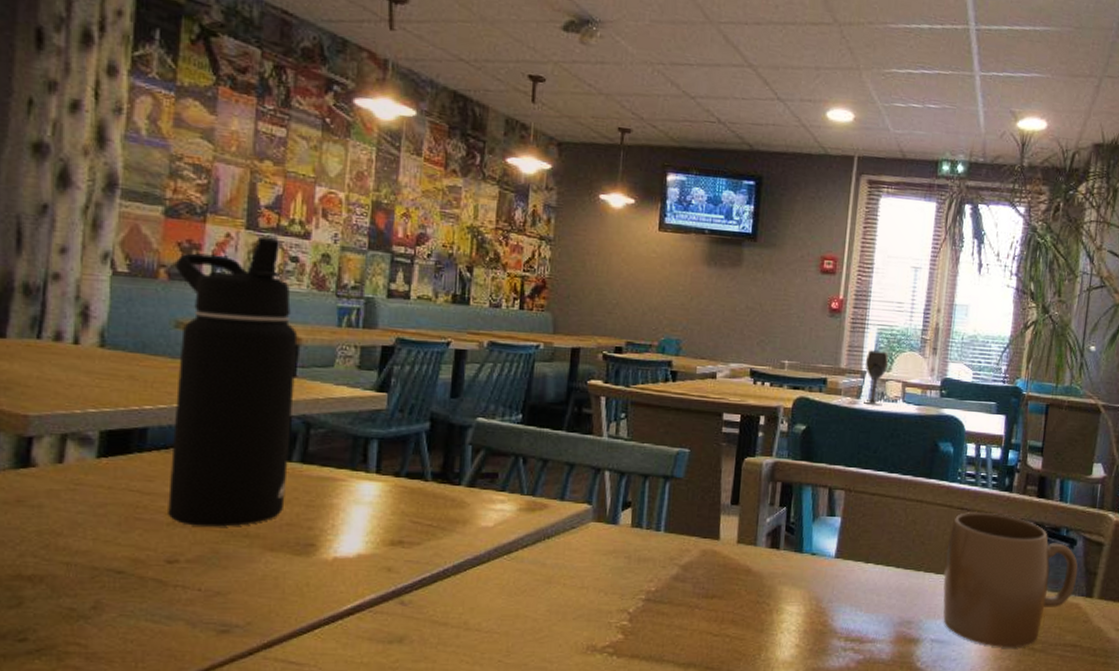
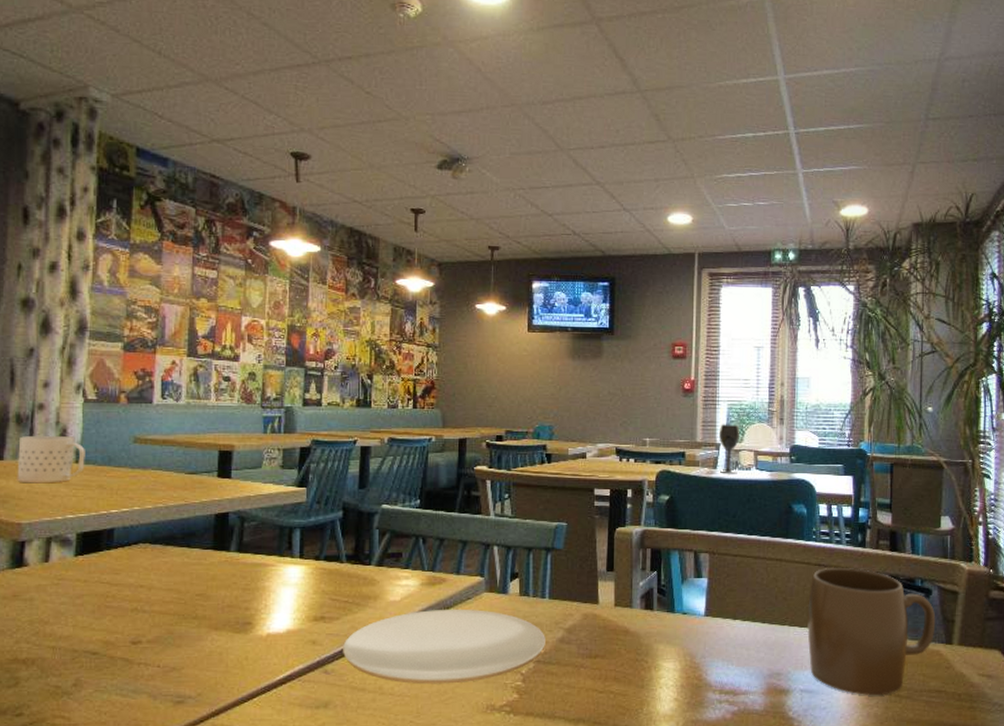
mug: none [23,311,113,370] -> present [17,435,85,483]
water bottle: present [168,236,298,527] -> none [132,361,232,611]
plate: none [423,538,658,621] -> present [343,608,545,685]

